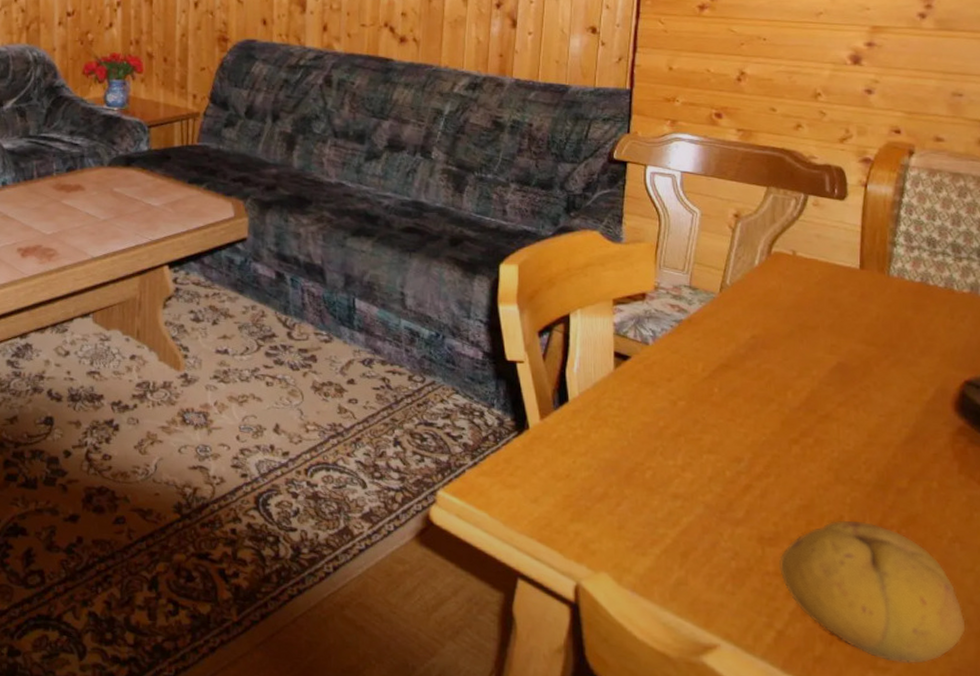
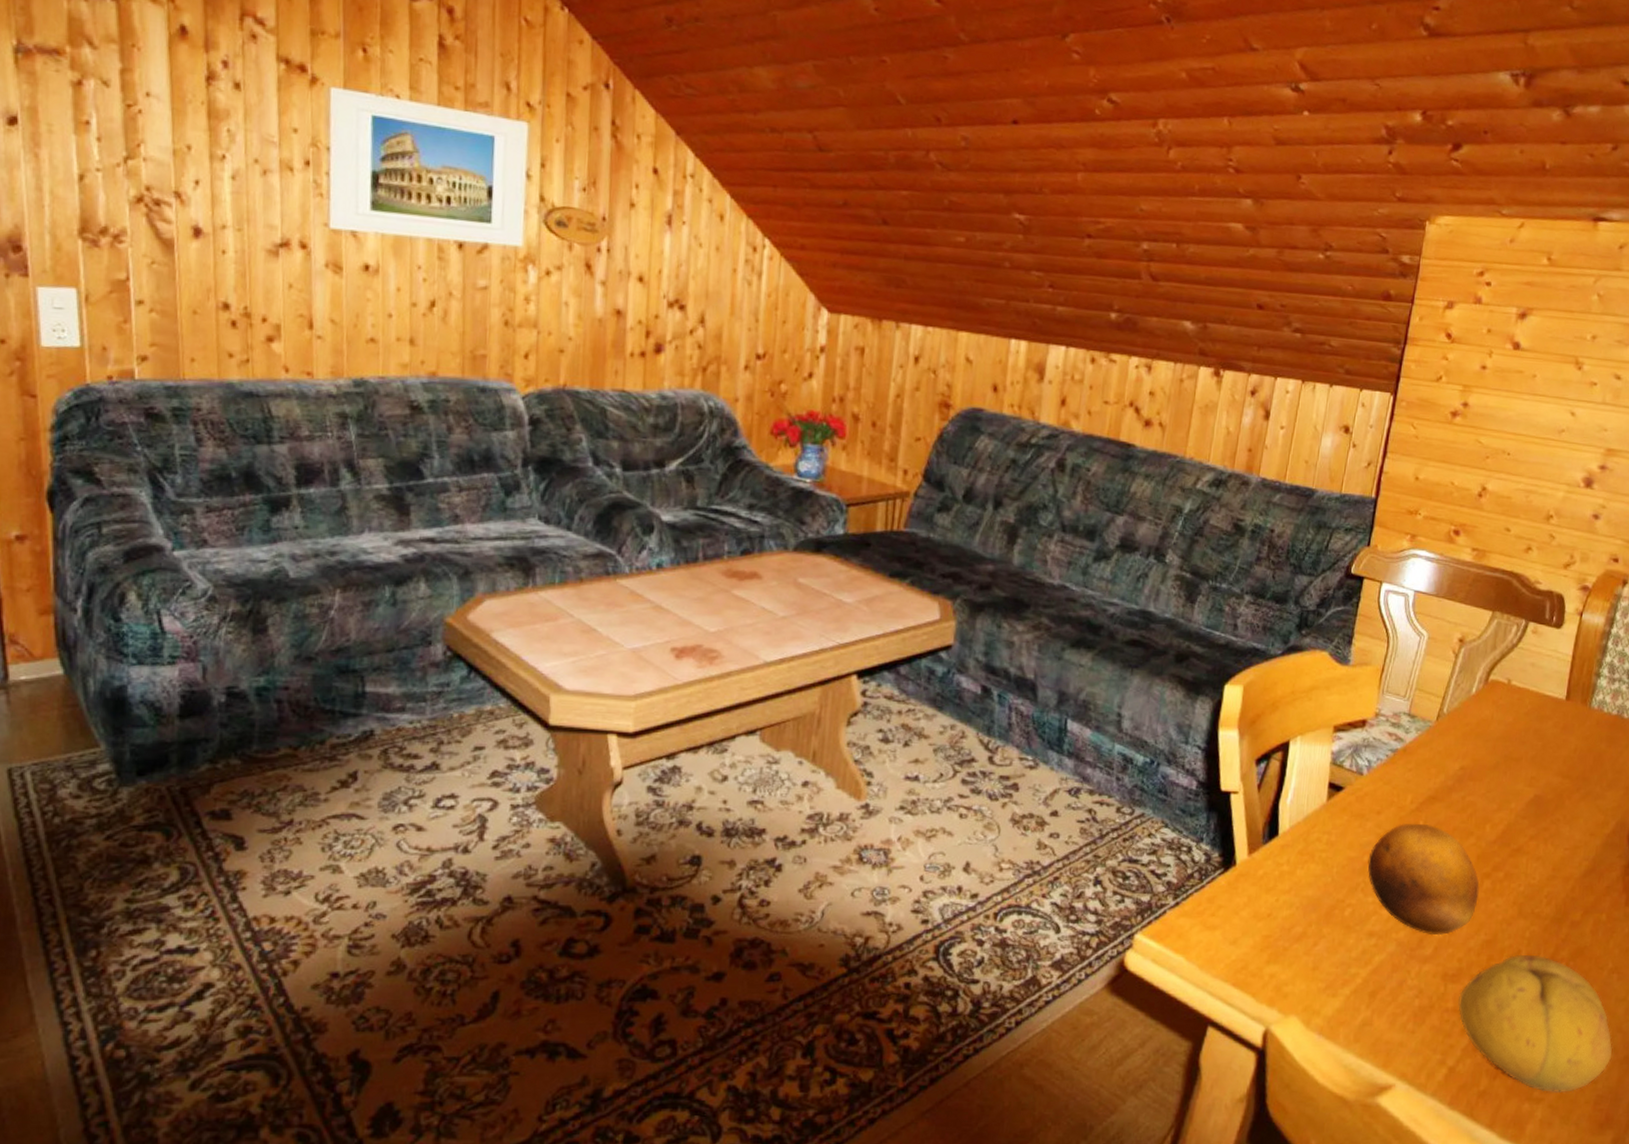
fruit: none [664,390,788,500] -> present [1368,823,1480,936]

